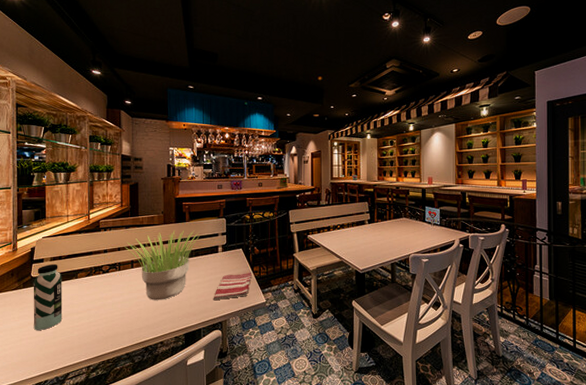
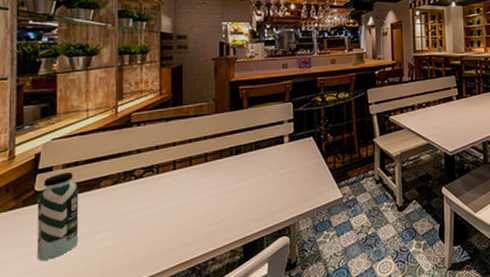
potted plant: present [124,230,200,300] -> none [164,119,261,208]
dish towel: present [213,272,252,300] -> none [278,163,325,200]

